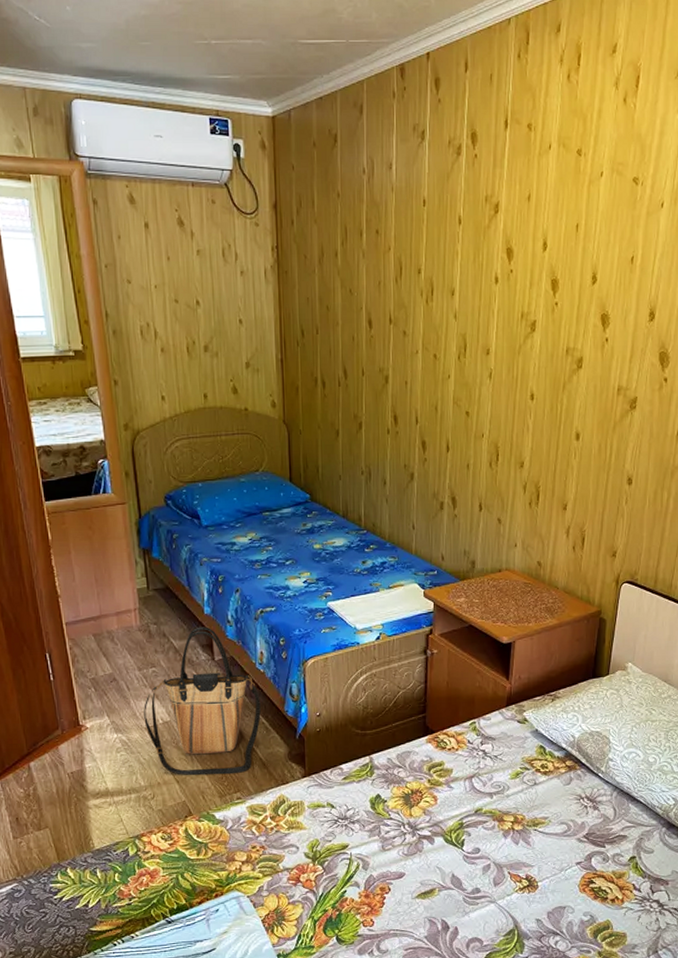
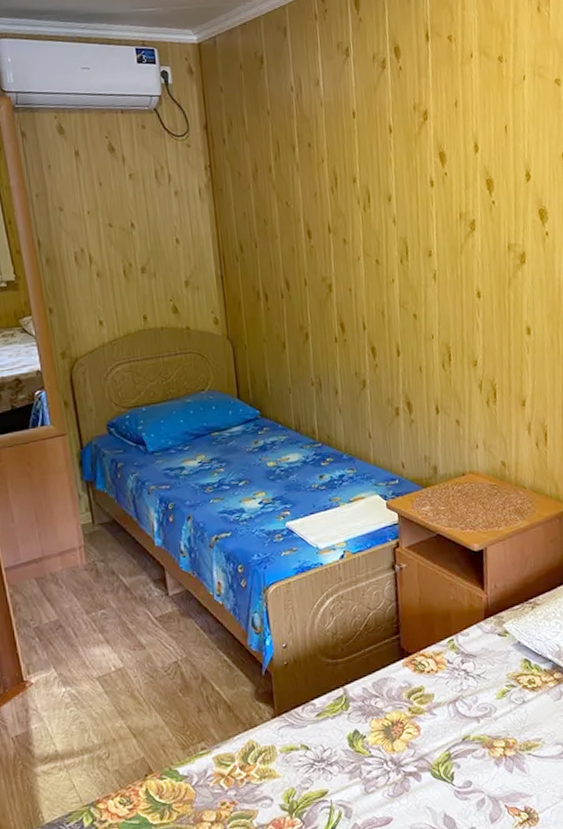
tote bag: present [144,626,261,775] -> none [93,559,223,728]

